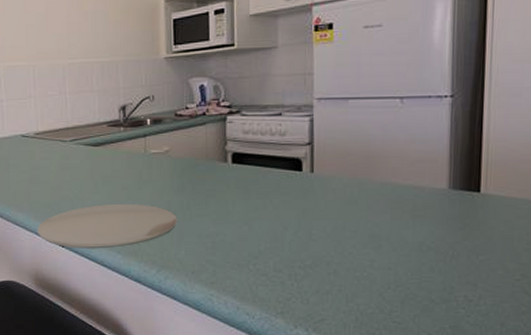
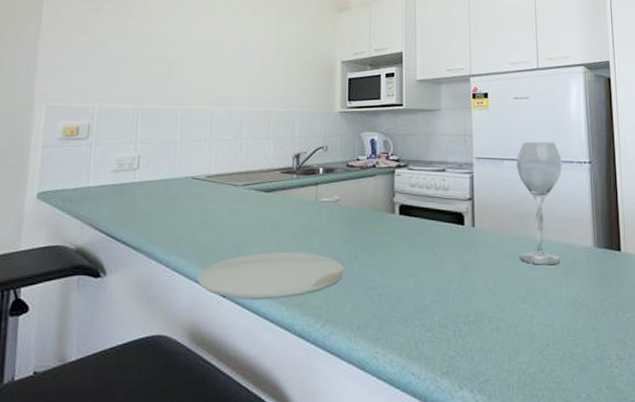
wineglass: none [361,75,419,209] -> present [516,141,563,265]

